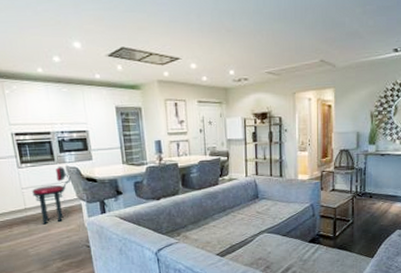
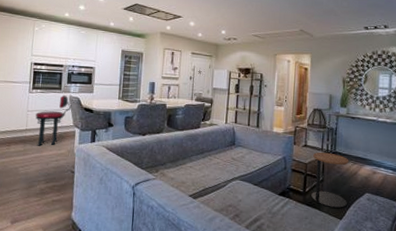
side table: none [342,194,379,248] -> present [311,152,349,209]

